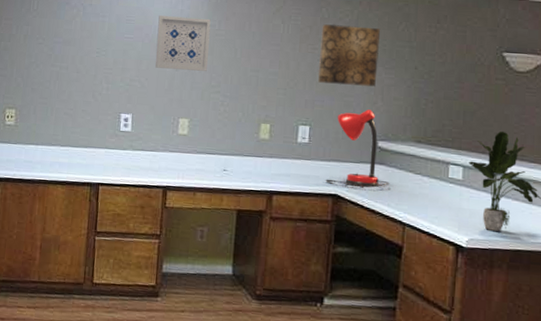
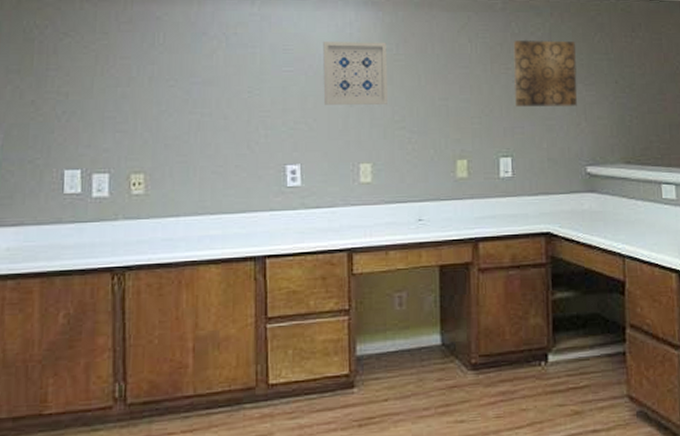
desk lamp: present [324,109,390,188] -> none [534,132,604,222]

